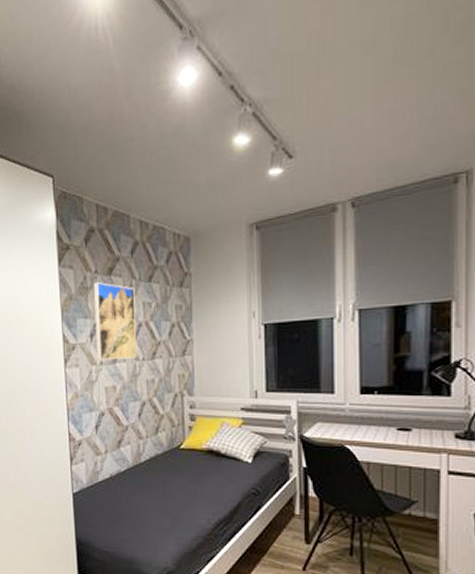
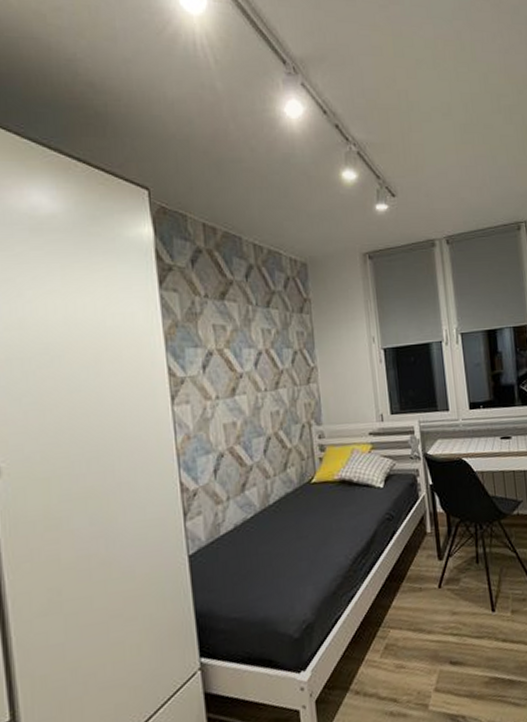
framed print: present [93,282,137,361] -> none [203,308,259,395]

